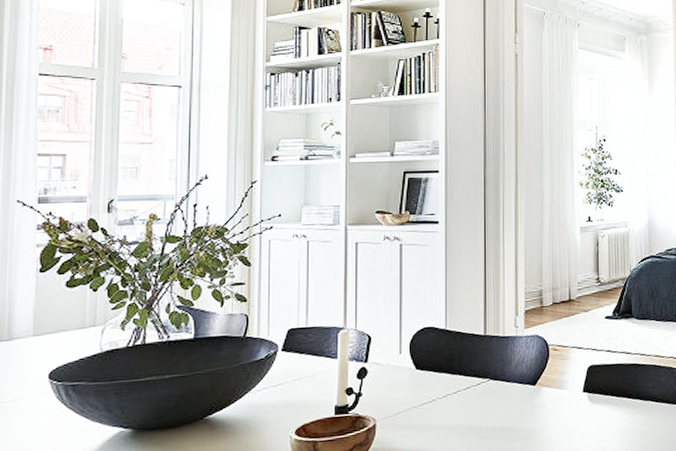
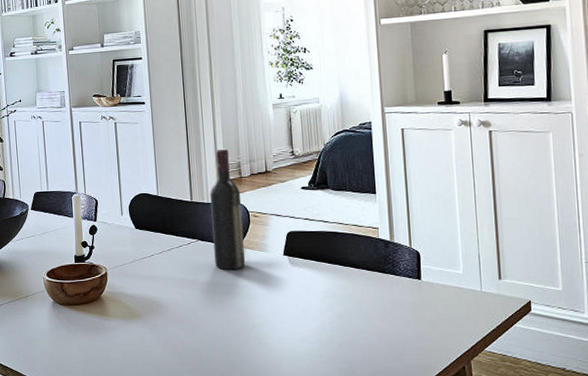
wine bottle: none [507,275,542,413] -> present [210,148,245,271]

